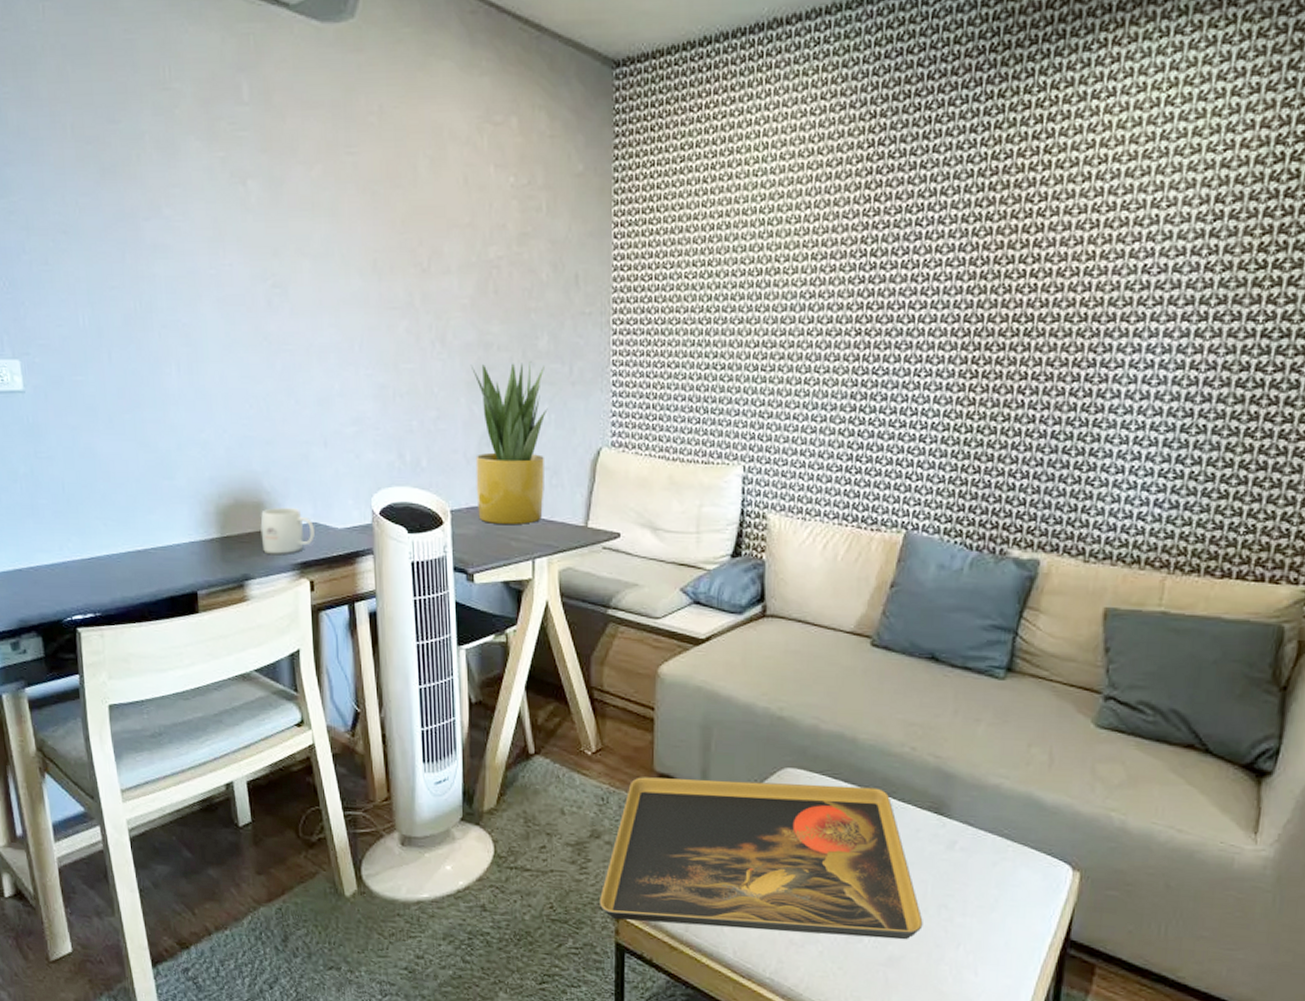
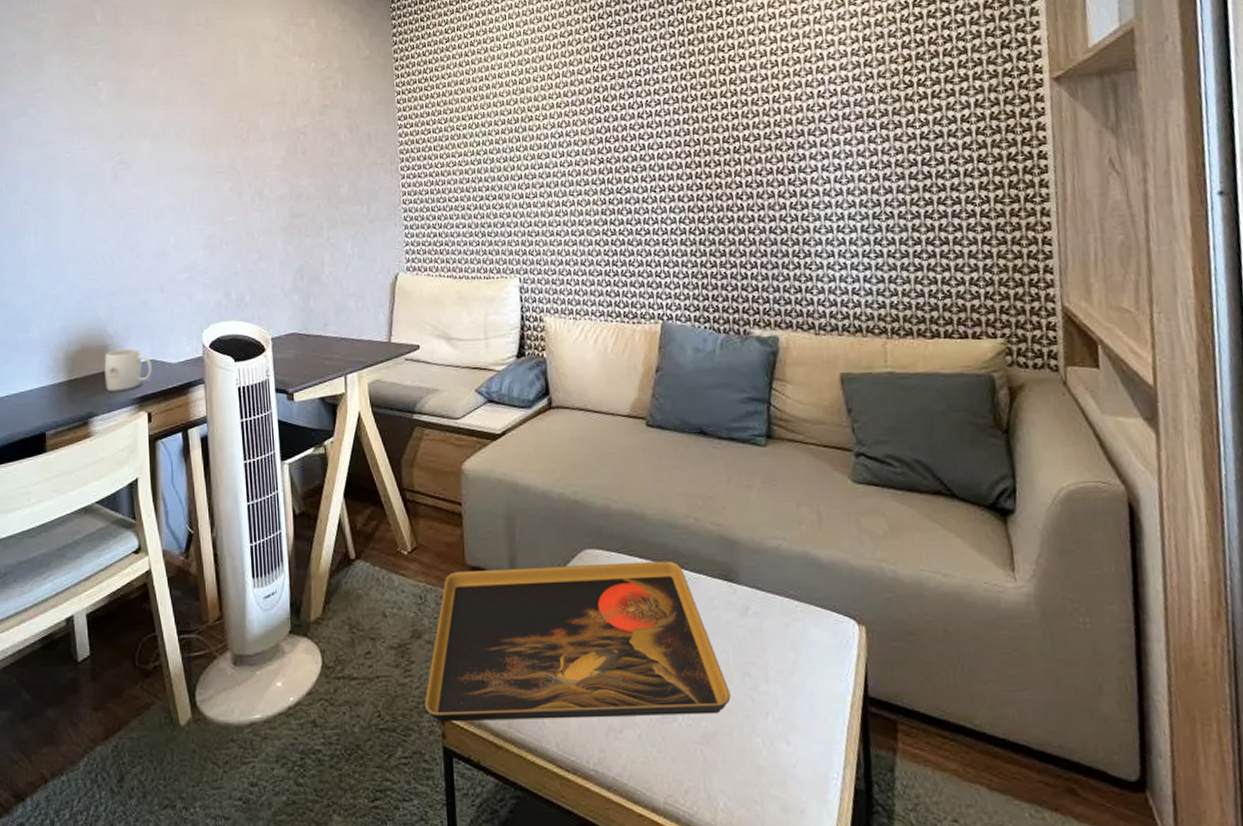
planter: present [470,361,548,525] -> none [284,206,352,347]

